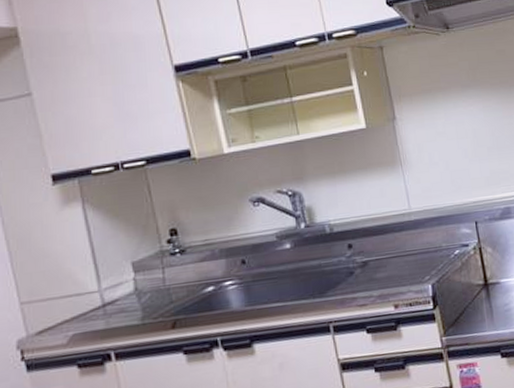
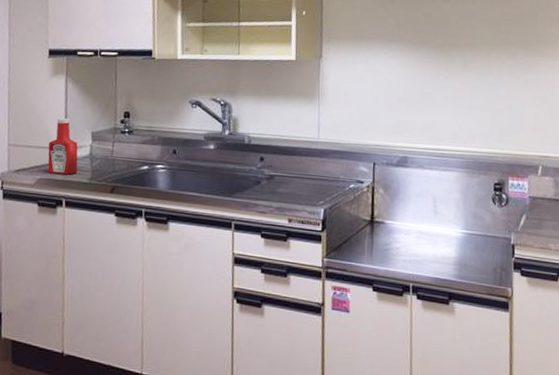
ketchup bottle: none [75,252,123,325] -> present [47,118,78,175]

